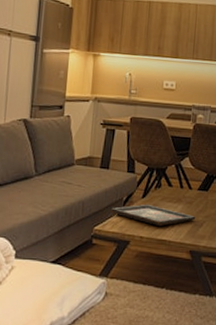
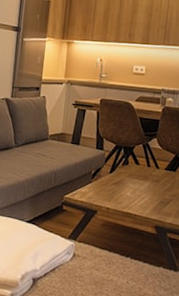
decorative tray: present [110,204,196,226] -> none [79,178,162,200]

